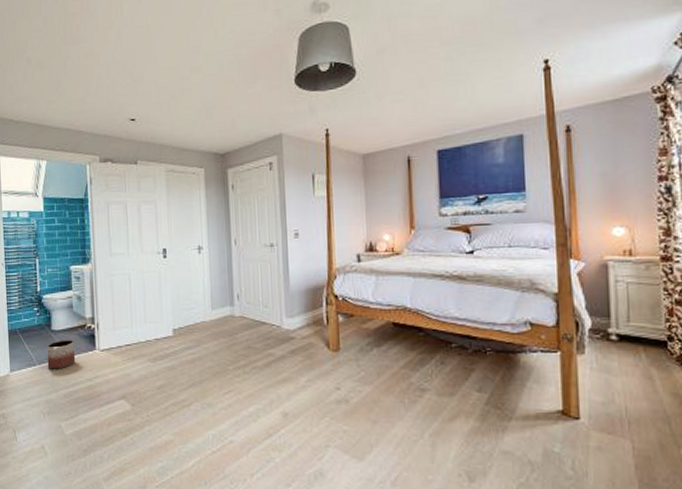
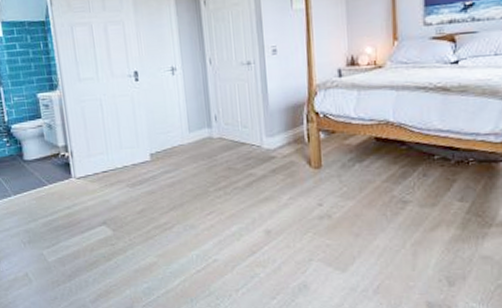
planter: present [46,340,76,369] -> none [20,169,52,199]

